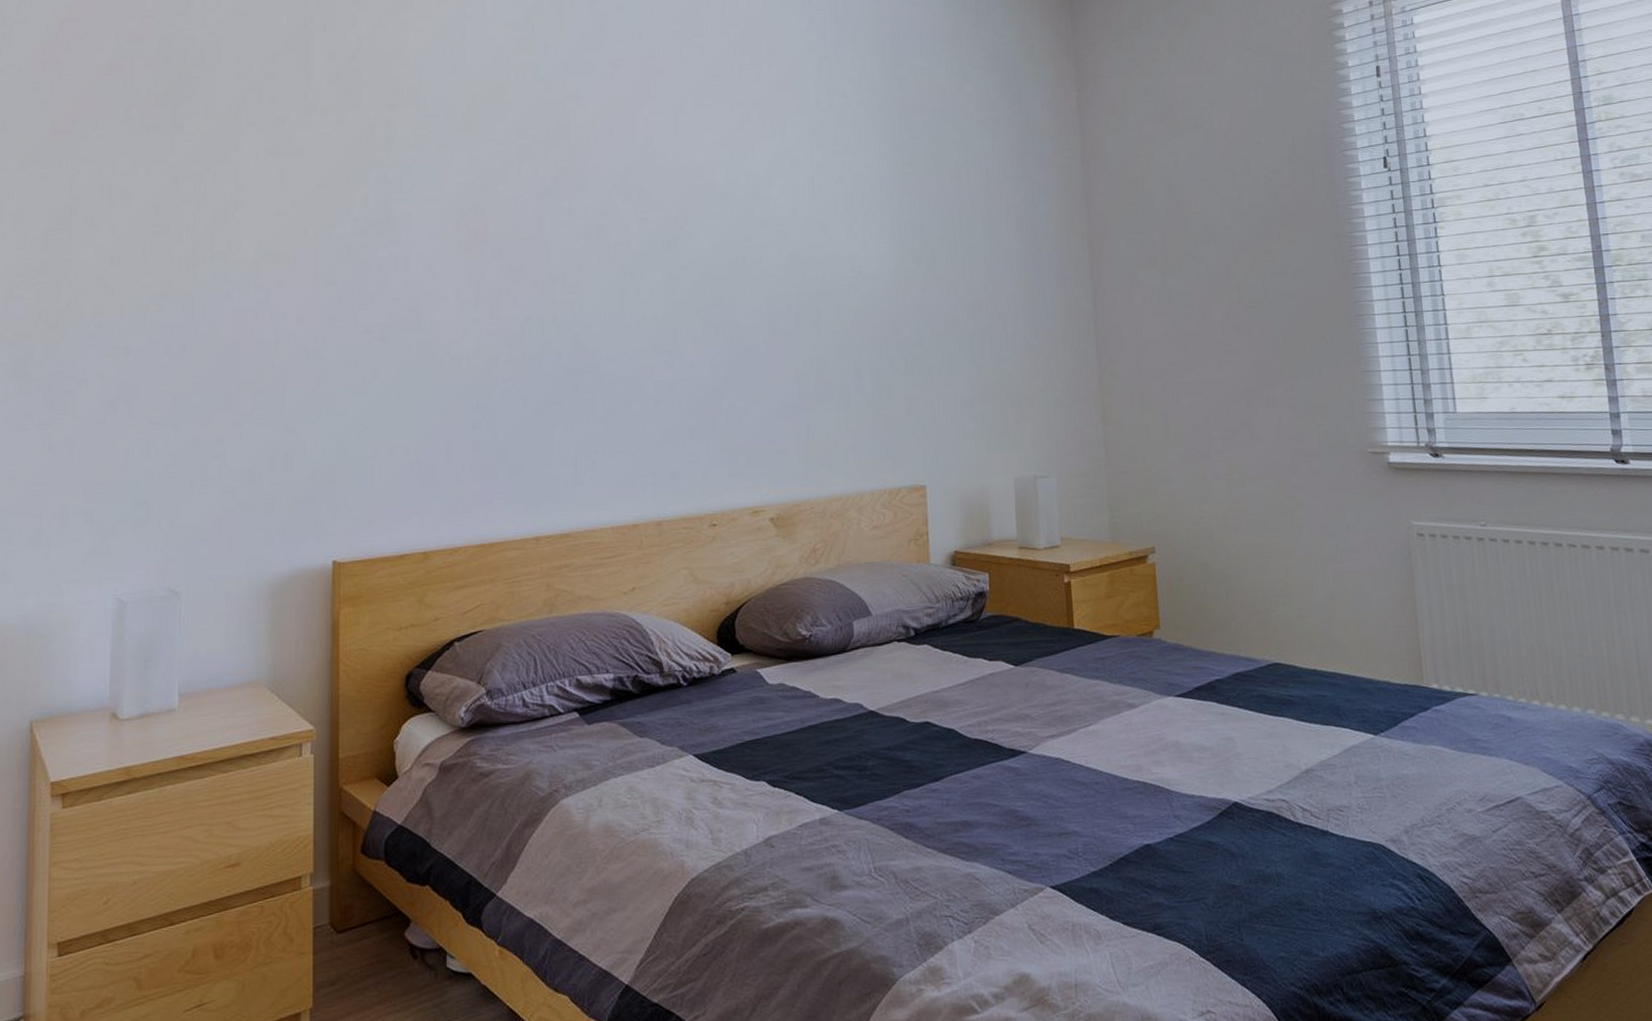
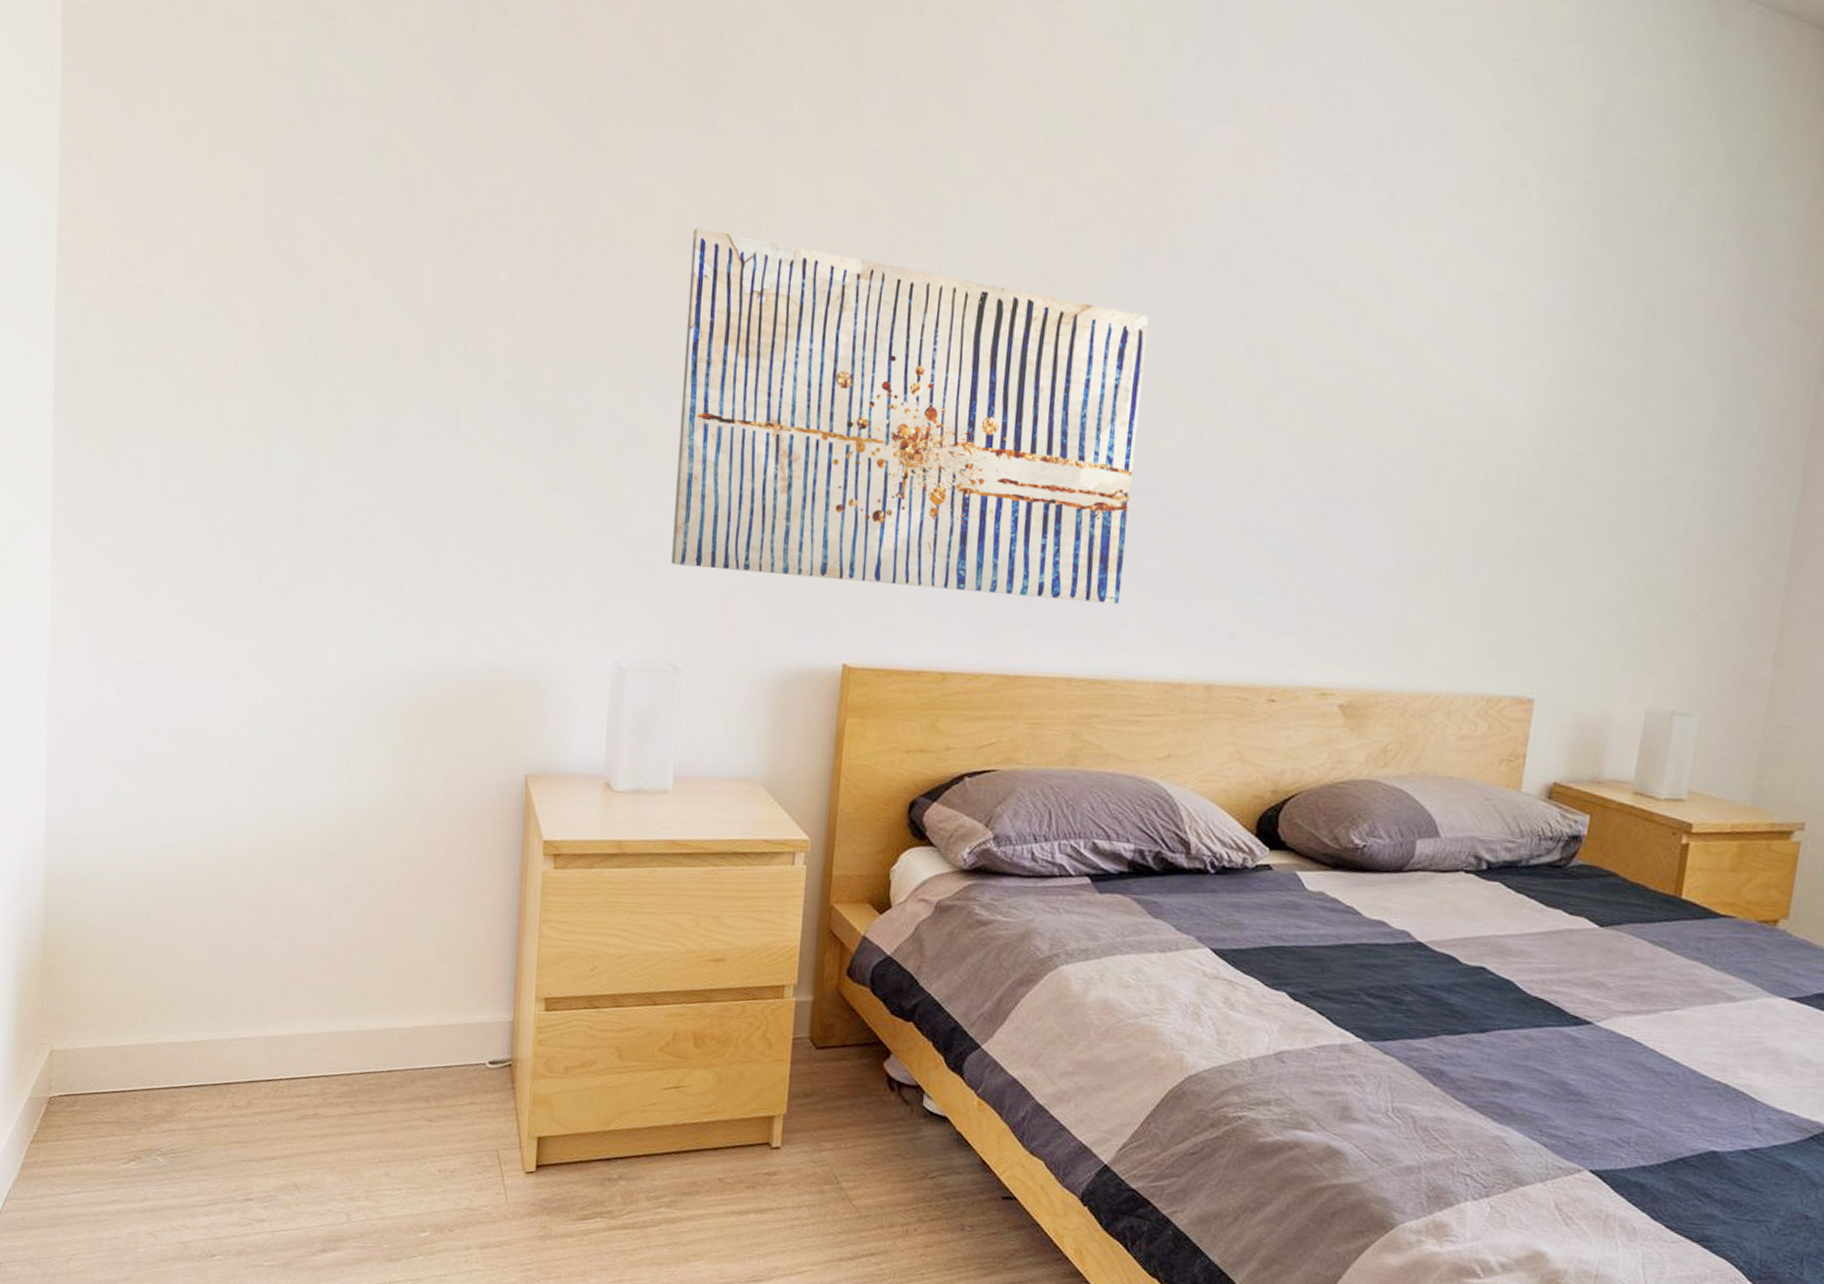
wall art: none [166,212,574,499] -> present [671,228,1149,605]

